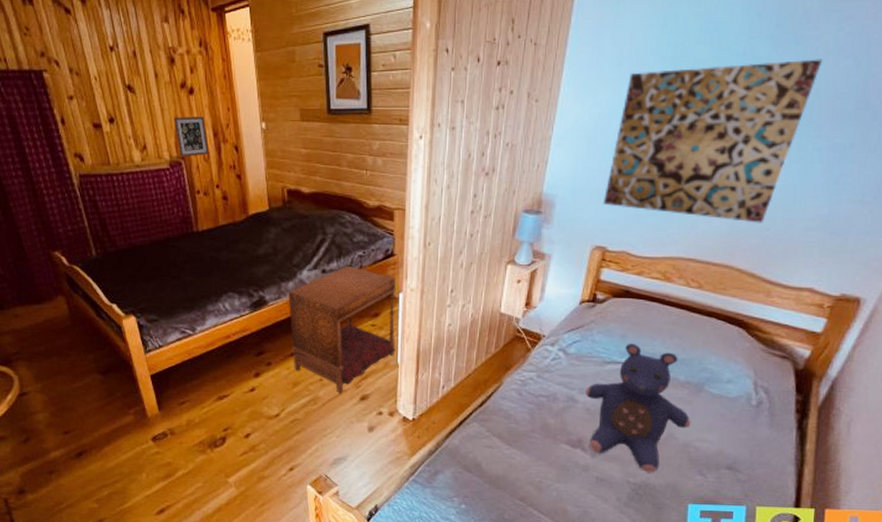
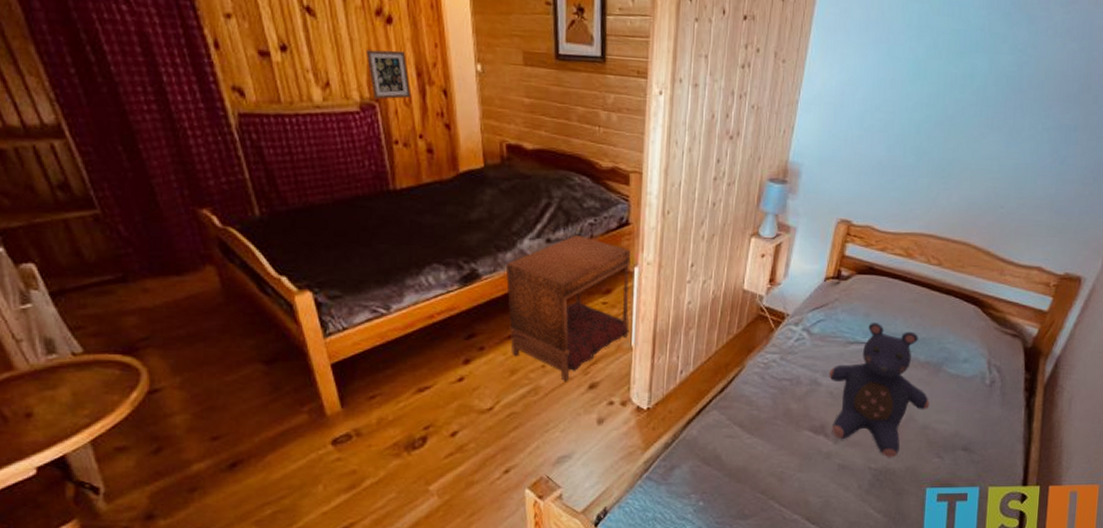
wall art: present [602,59,823,223] -> none [848,38,1052,201]

